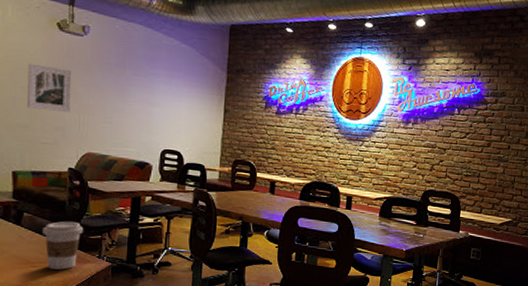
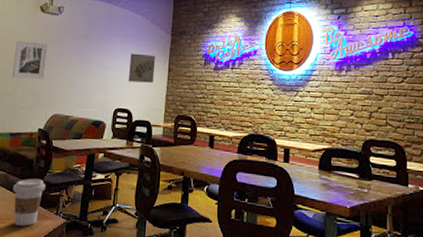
wall art: none [177,89,210,124] -> present [129,53,156,83]

